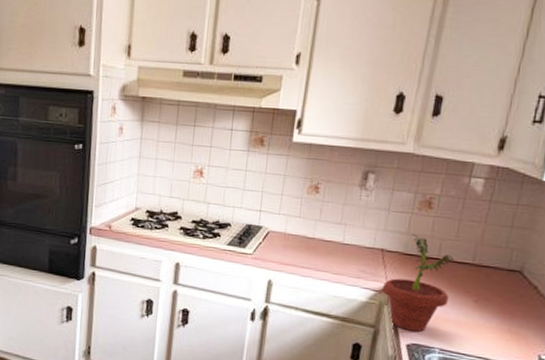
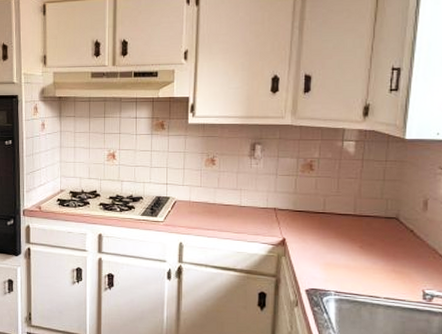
potted plant: present [382,234,454,332] -> none [279,193,337,278]

